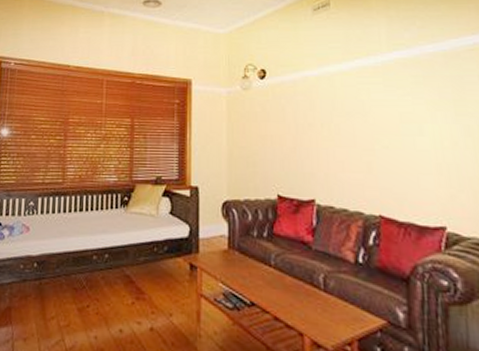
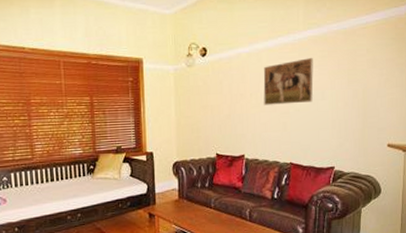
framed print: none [337,84,407,139] -> present [263,58,314,105]

